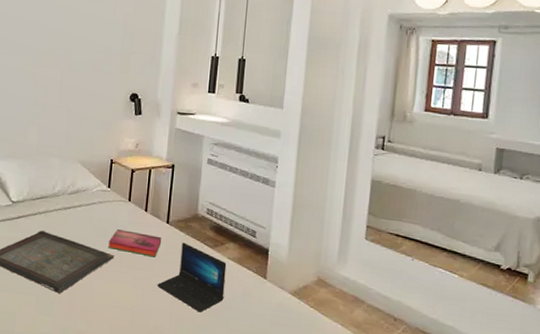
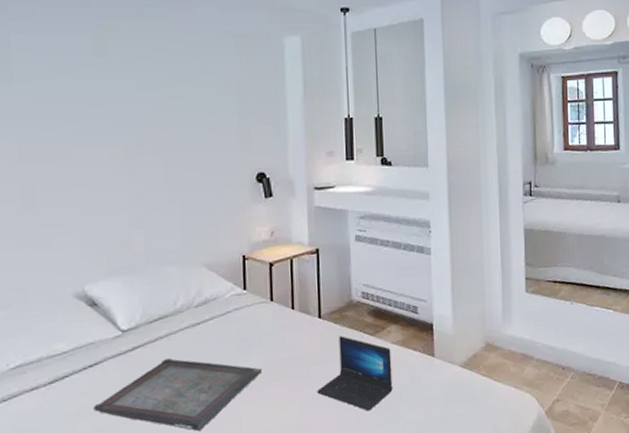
hardback book: present [107,229,162,258] -> none [252,335,316,363]

